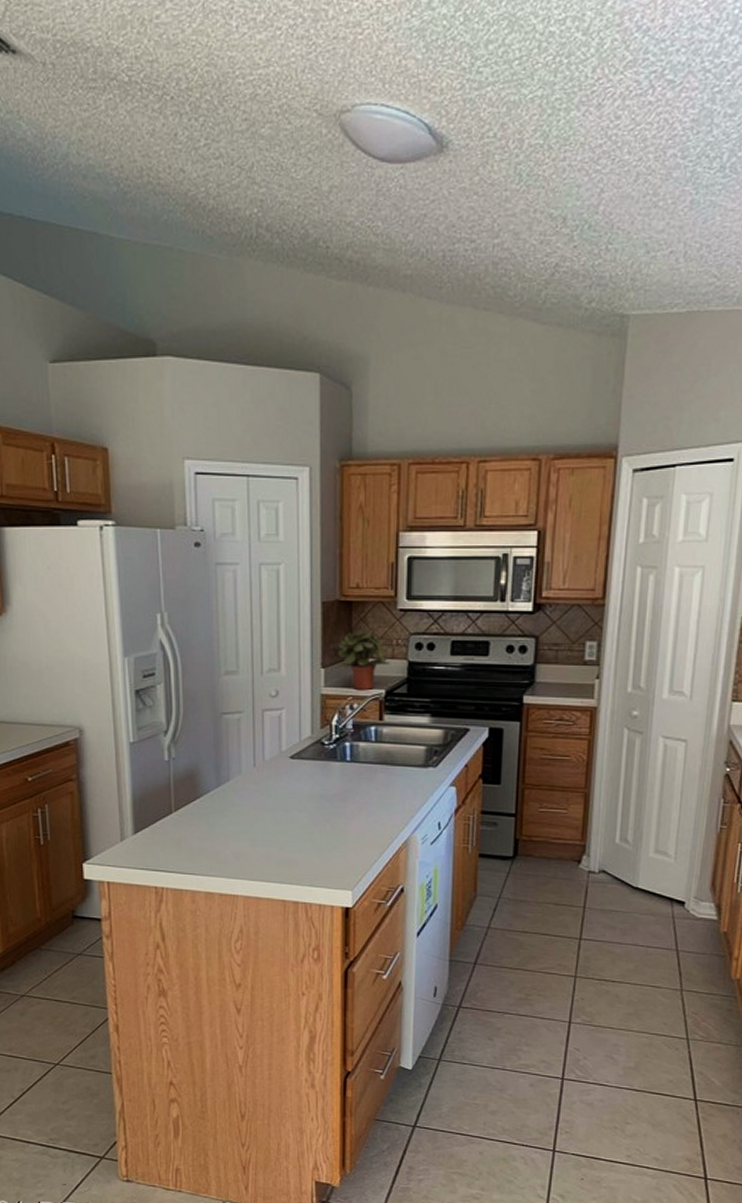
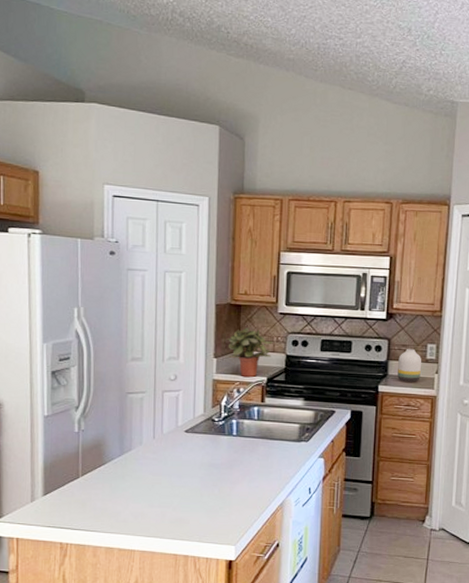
vase: none [547,647,579,692] -> present [397,348,422,383]

